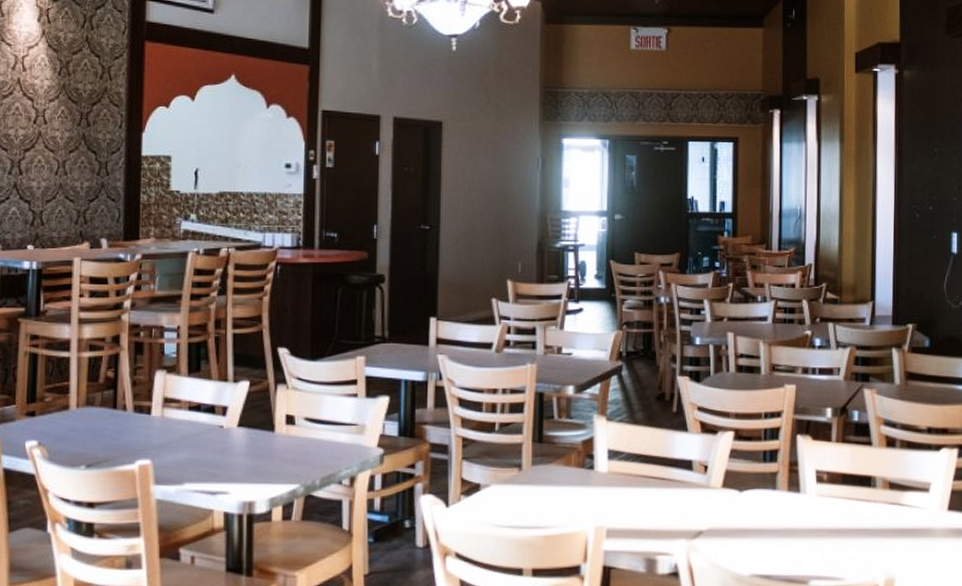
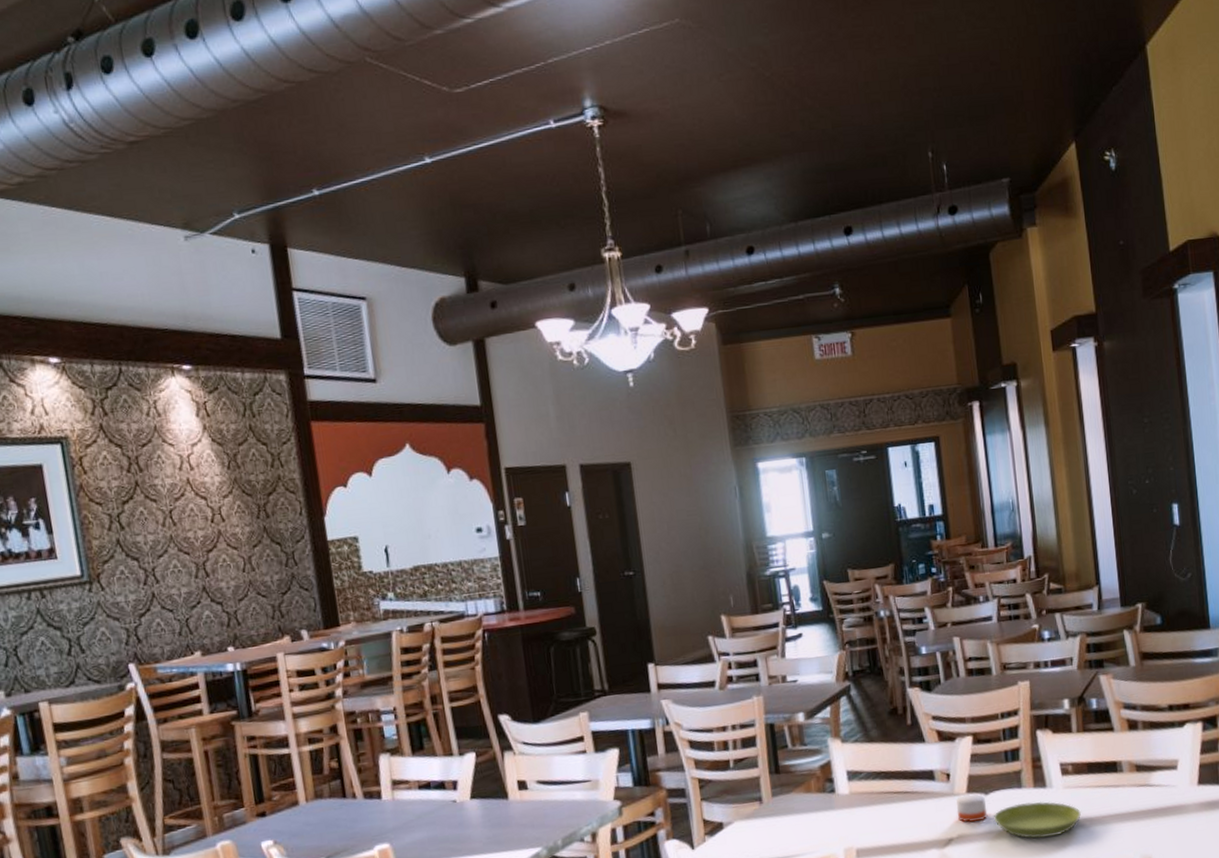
candle: none [710,489,740,518] -> present [955,794,988,823]
saucer: none [744,505,832,542] -> present [993,801,1082,839]

